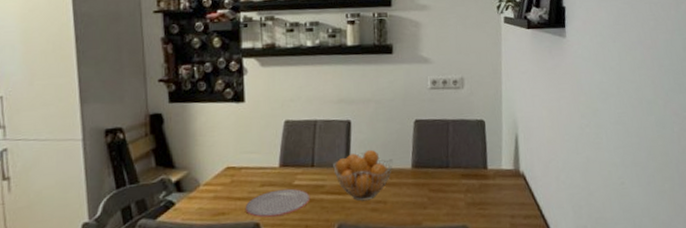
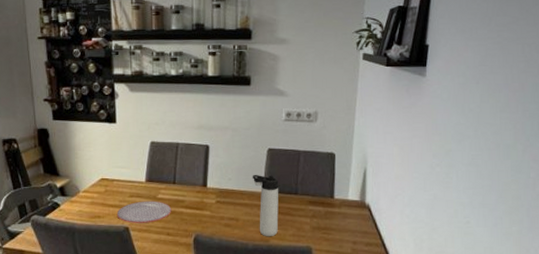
fruit basket: present [333,149,393,201] -> none [192,172,246,217]
thermos bottle: none [399,149,431,219] -> present [252,174,279,237]

